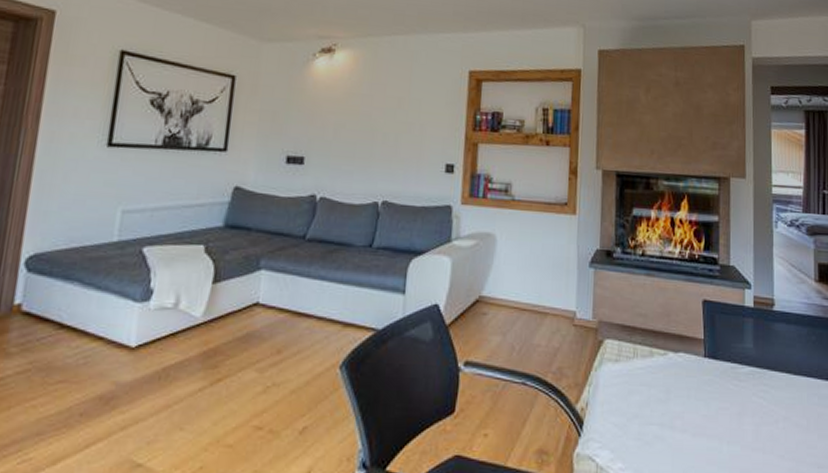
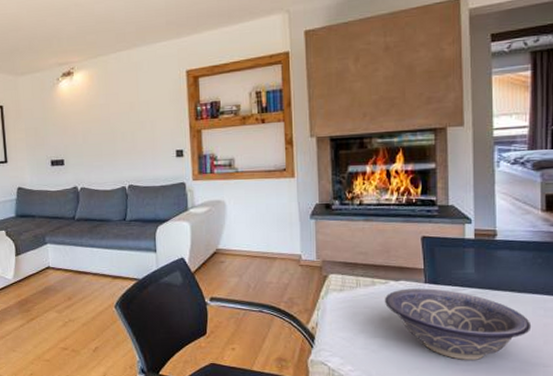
decorative bowl: none [663,363,807,458] -> present [385,288,532,360]

